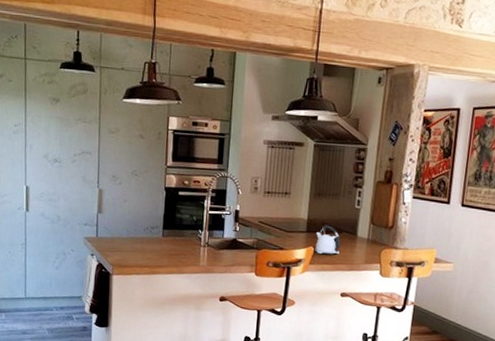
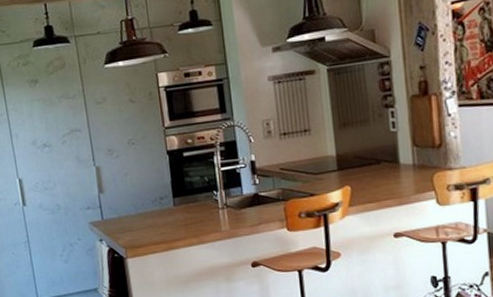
kettle: present [315,224,341,254] -> none [349,157,382,192]

